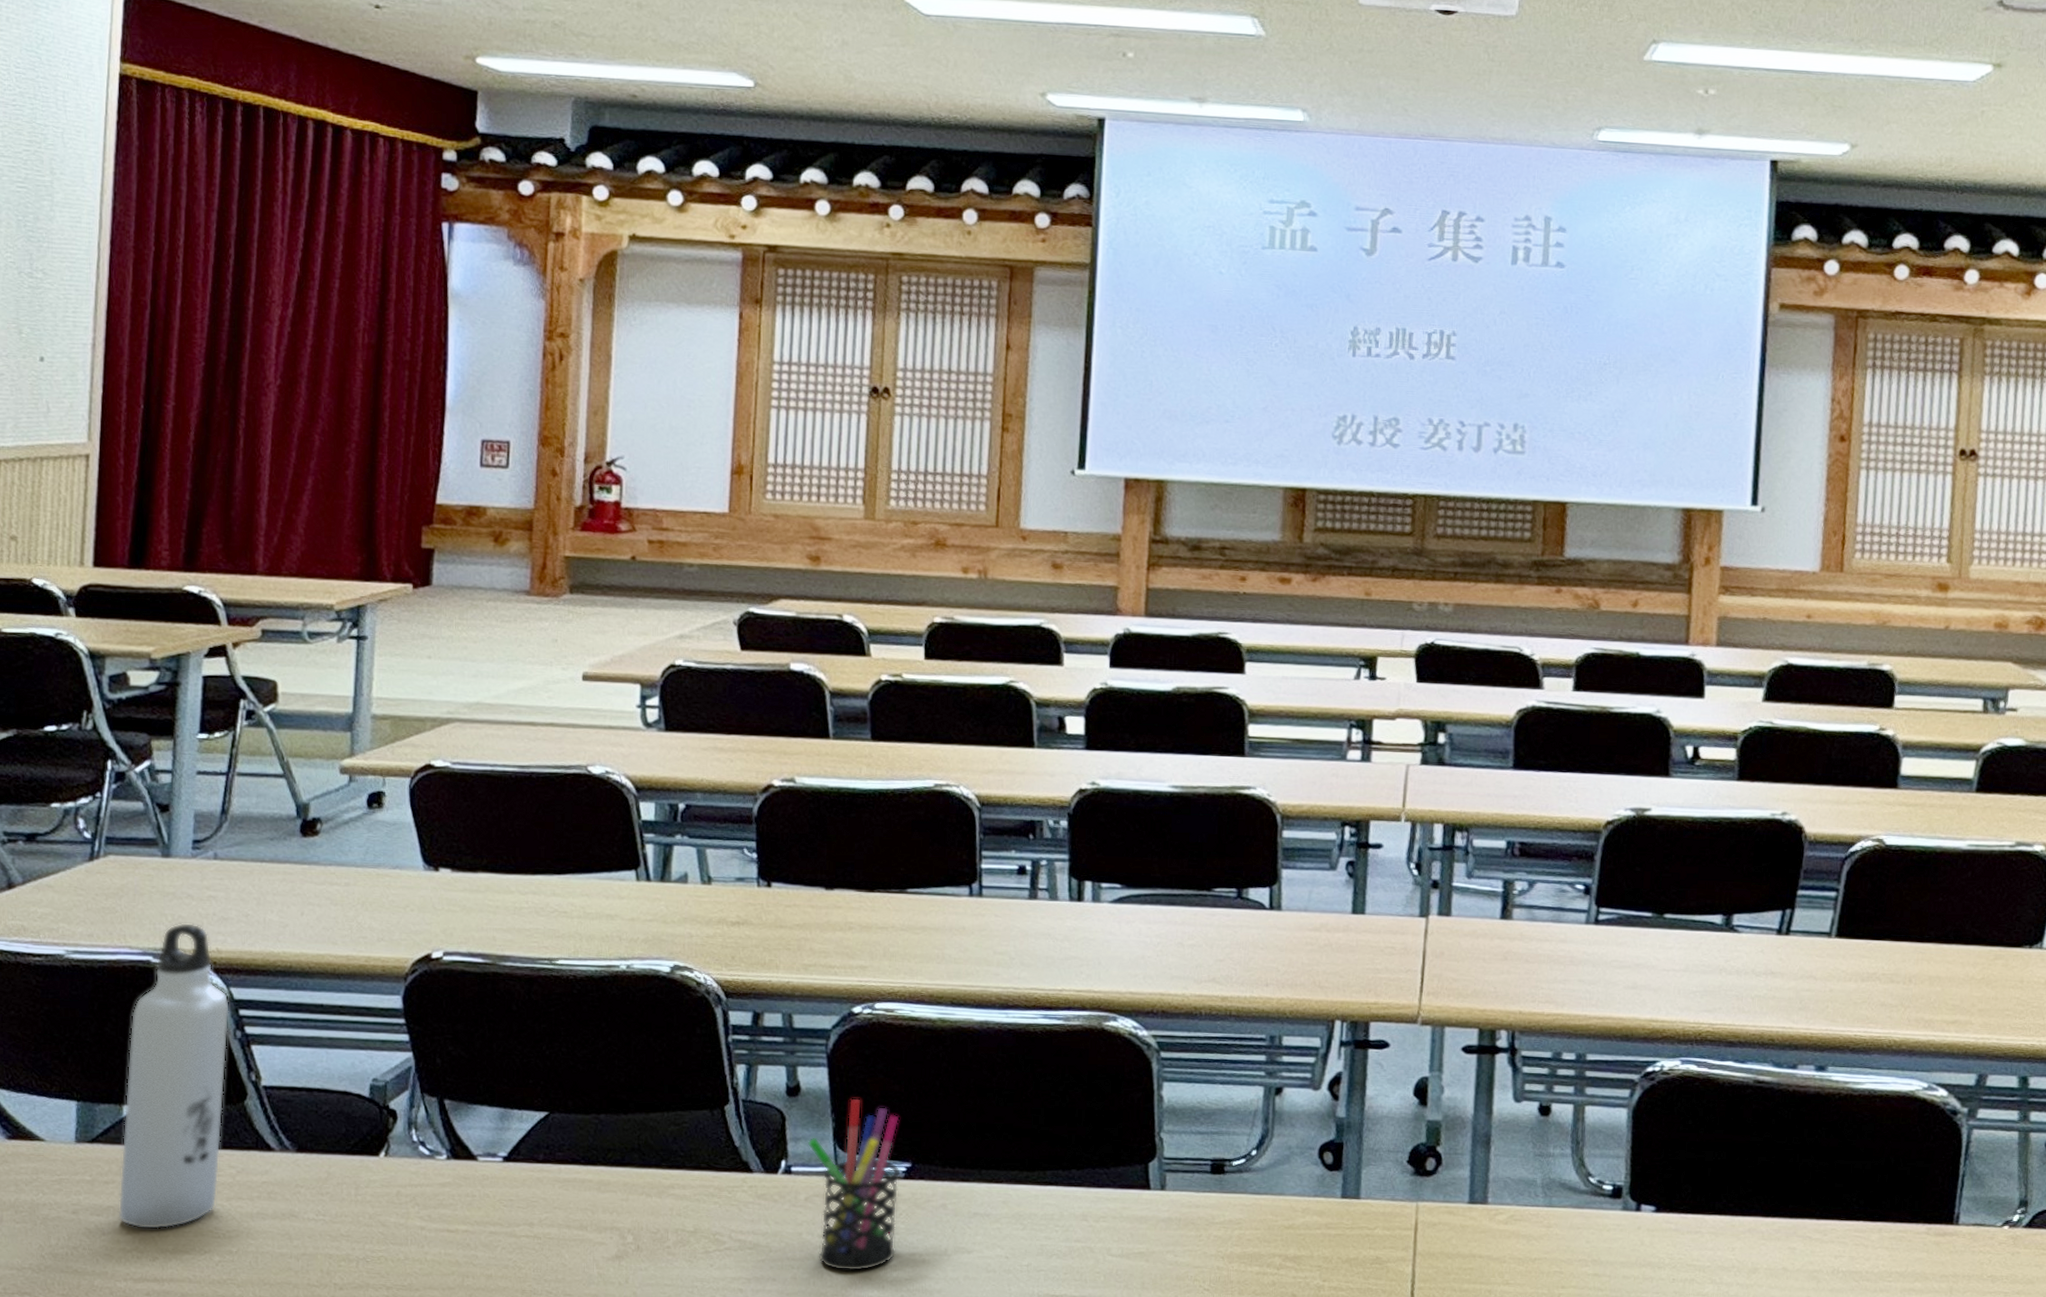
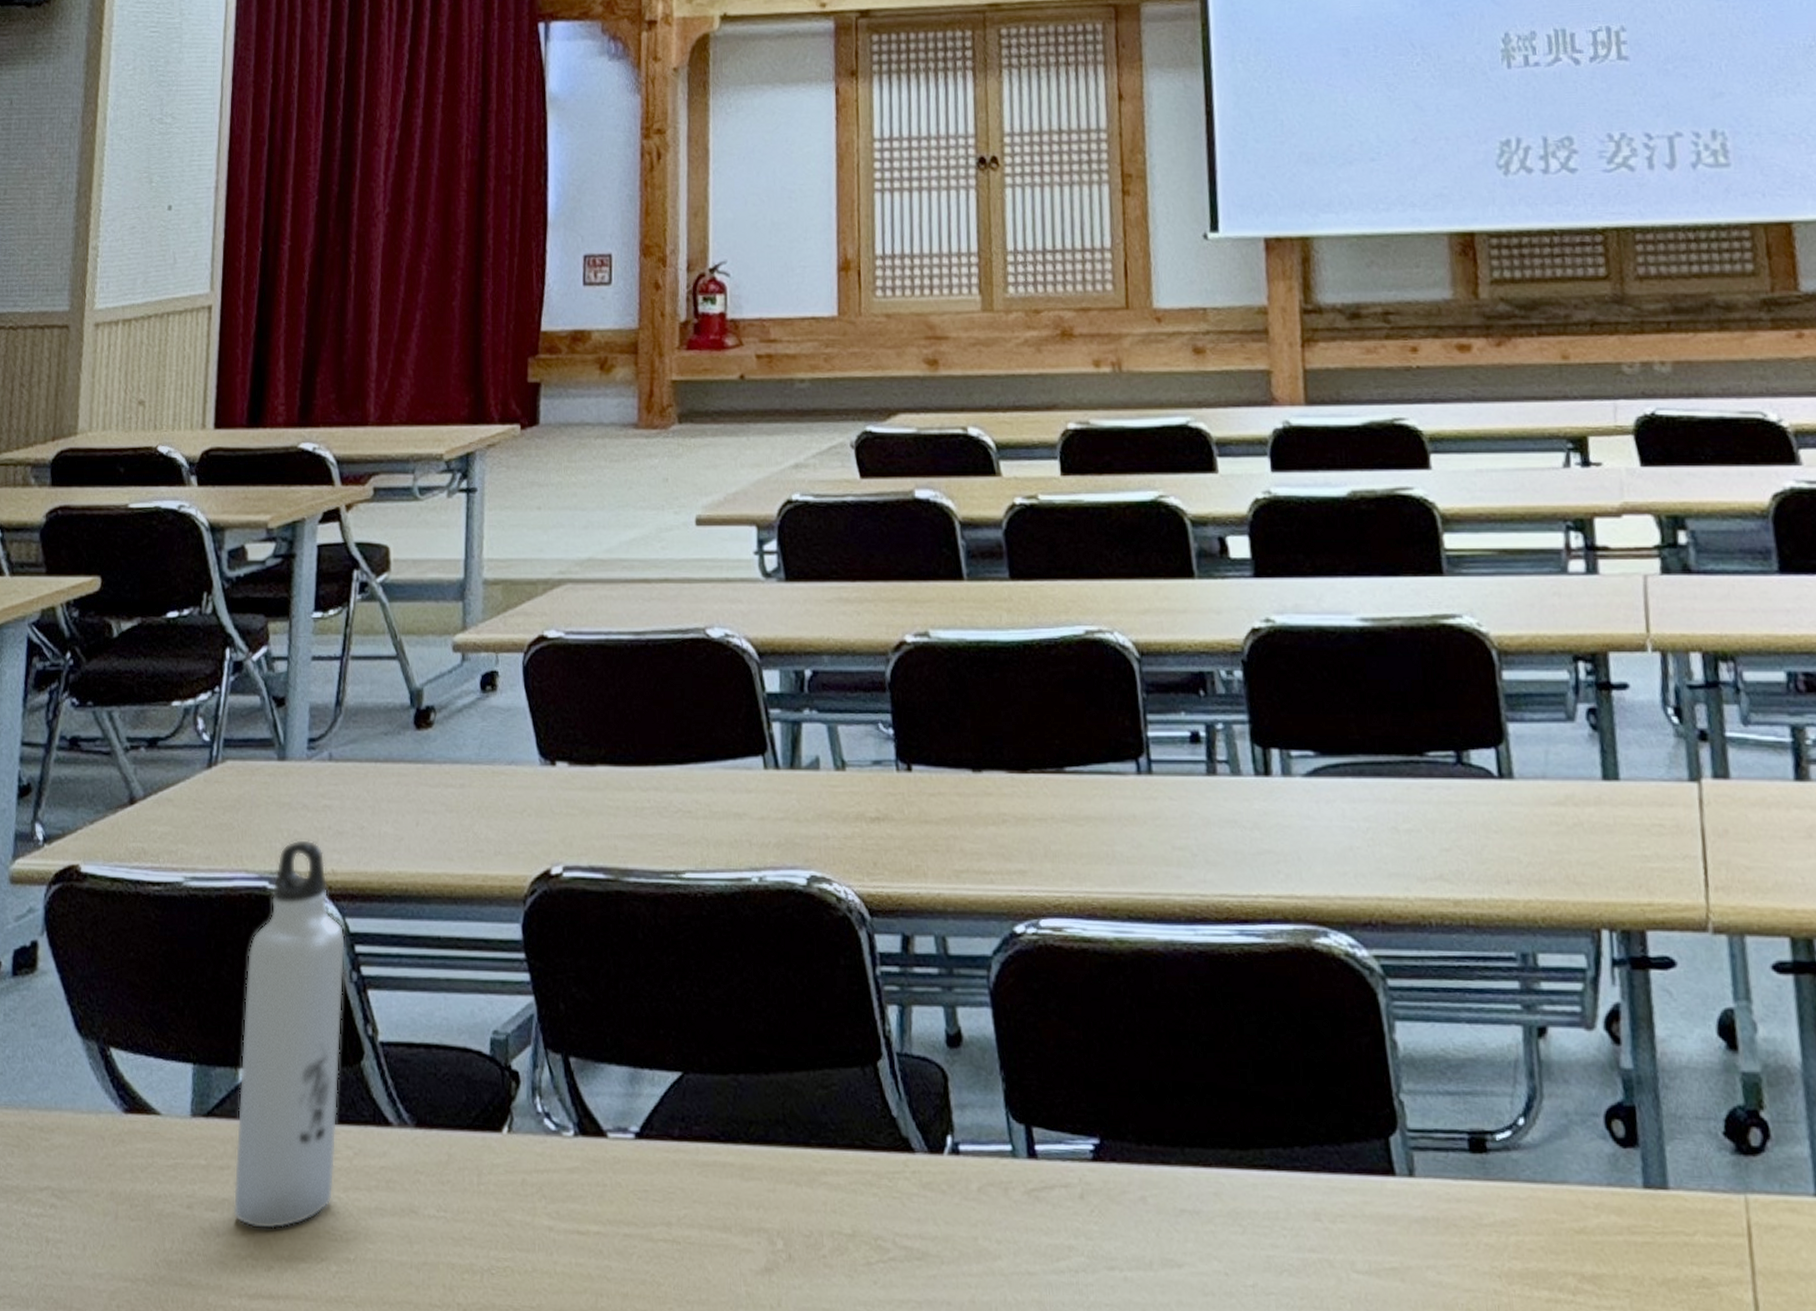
pen holder: present [807,1098,901,1272] -> none [975,1049,1091,1293]

